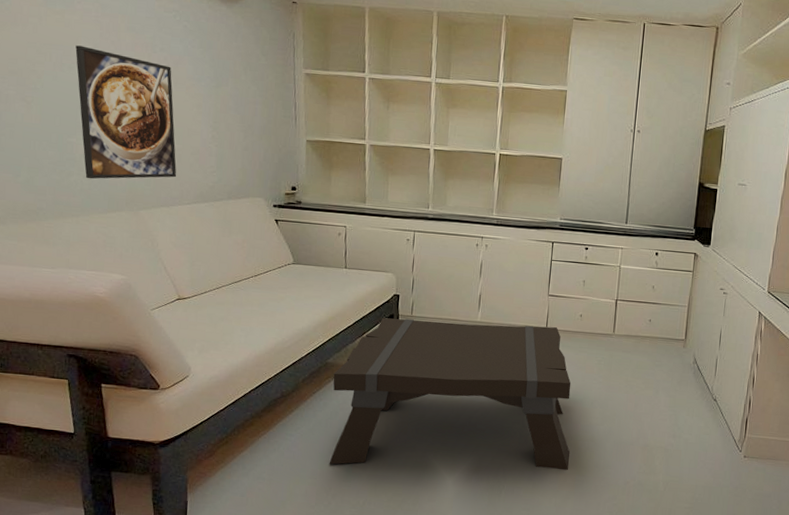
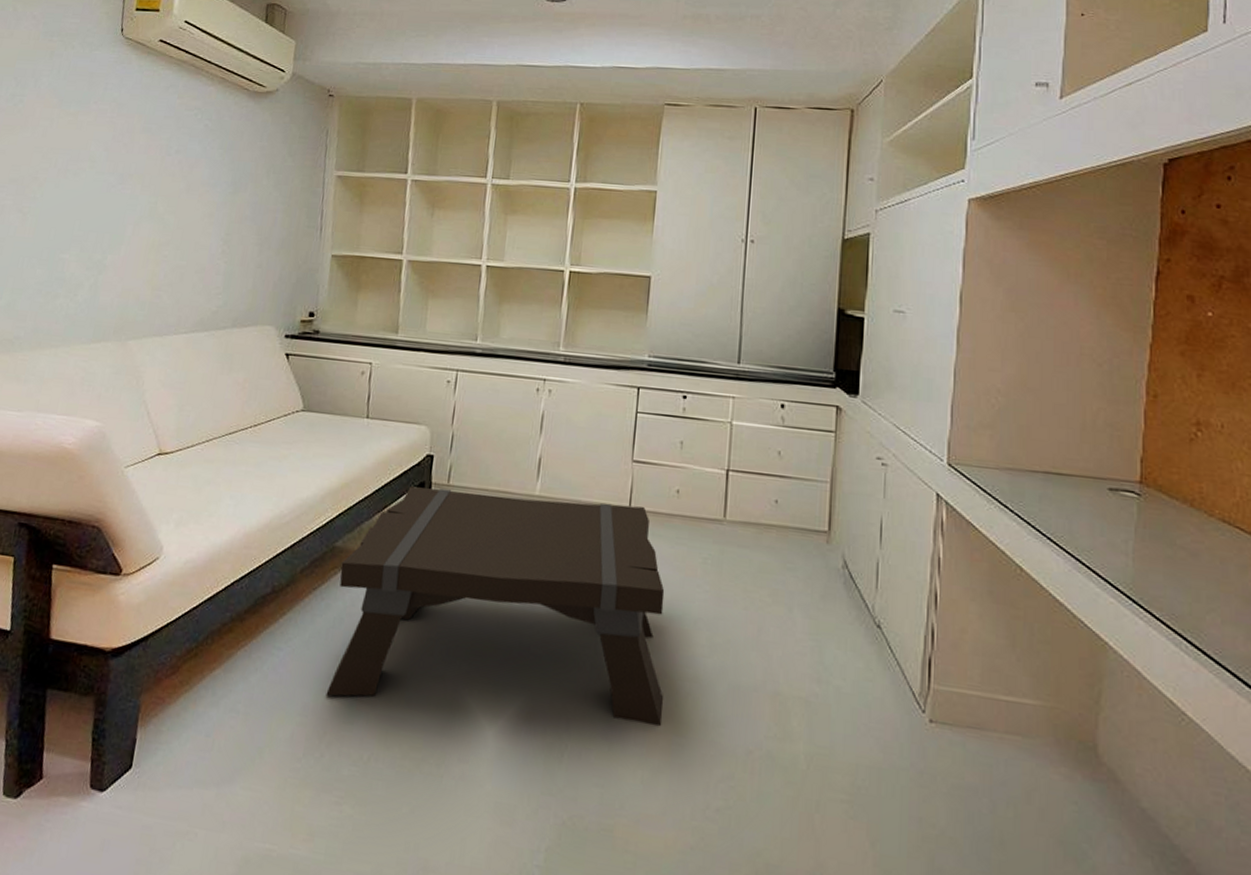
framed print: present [75,45,177,179] -> none [73,149,185,303]

